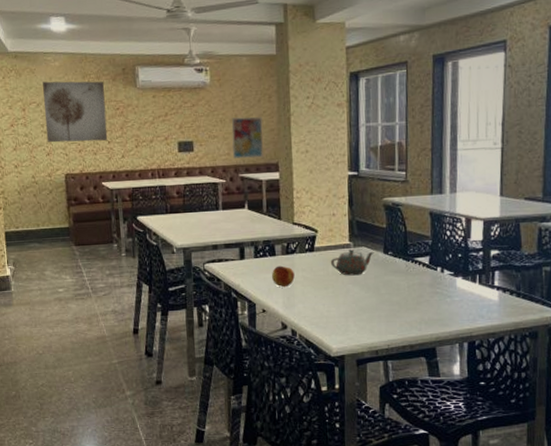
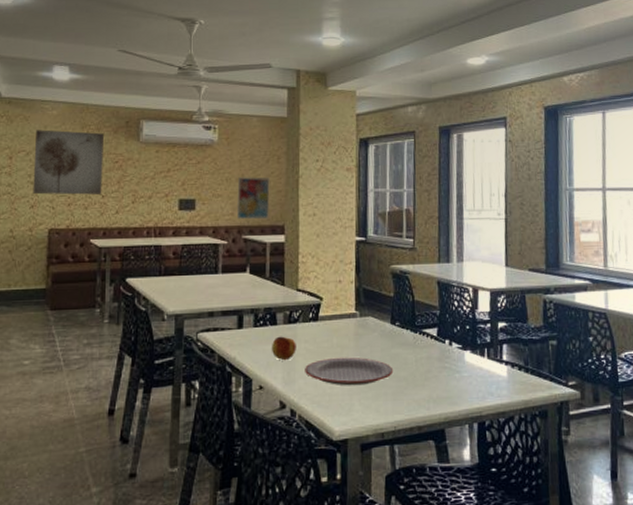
plate: none [303,283,387,310] -> present [305,357,394,386]
teapot: present [330,249,374,276] -> none [335,319,381,348]

